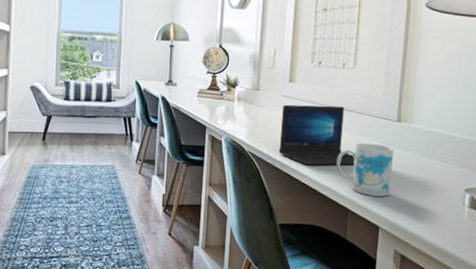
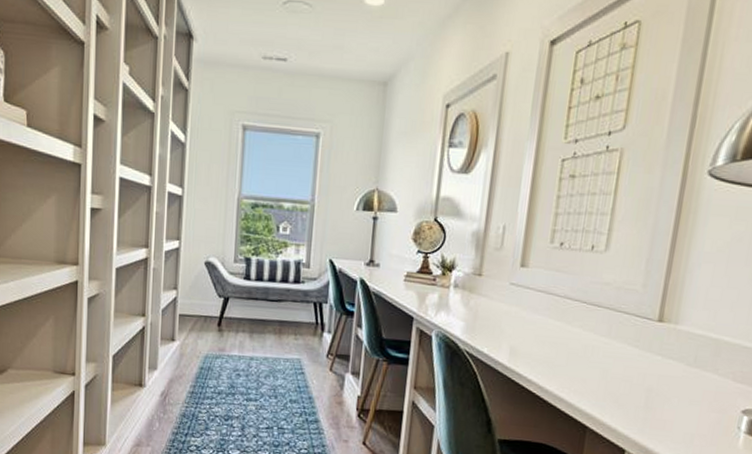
laptop: present [279,104,355,166] -> none [502,294,599,373]
mug: present [336,142,394,197] -> none [574,345,651,414]

